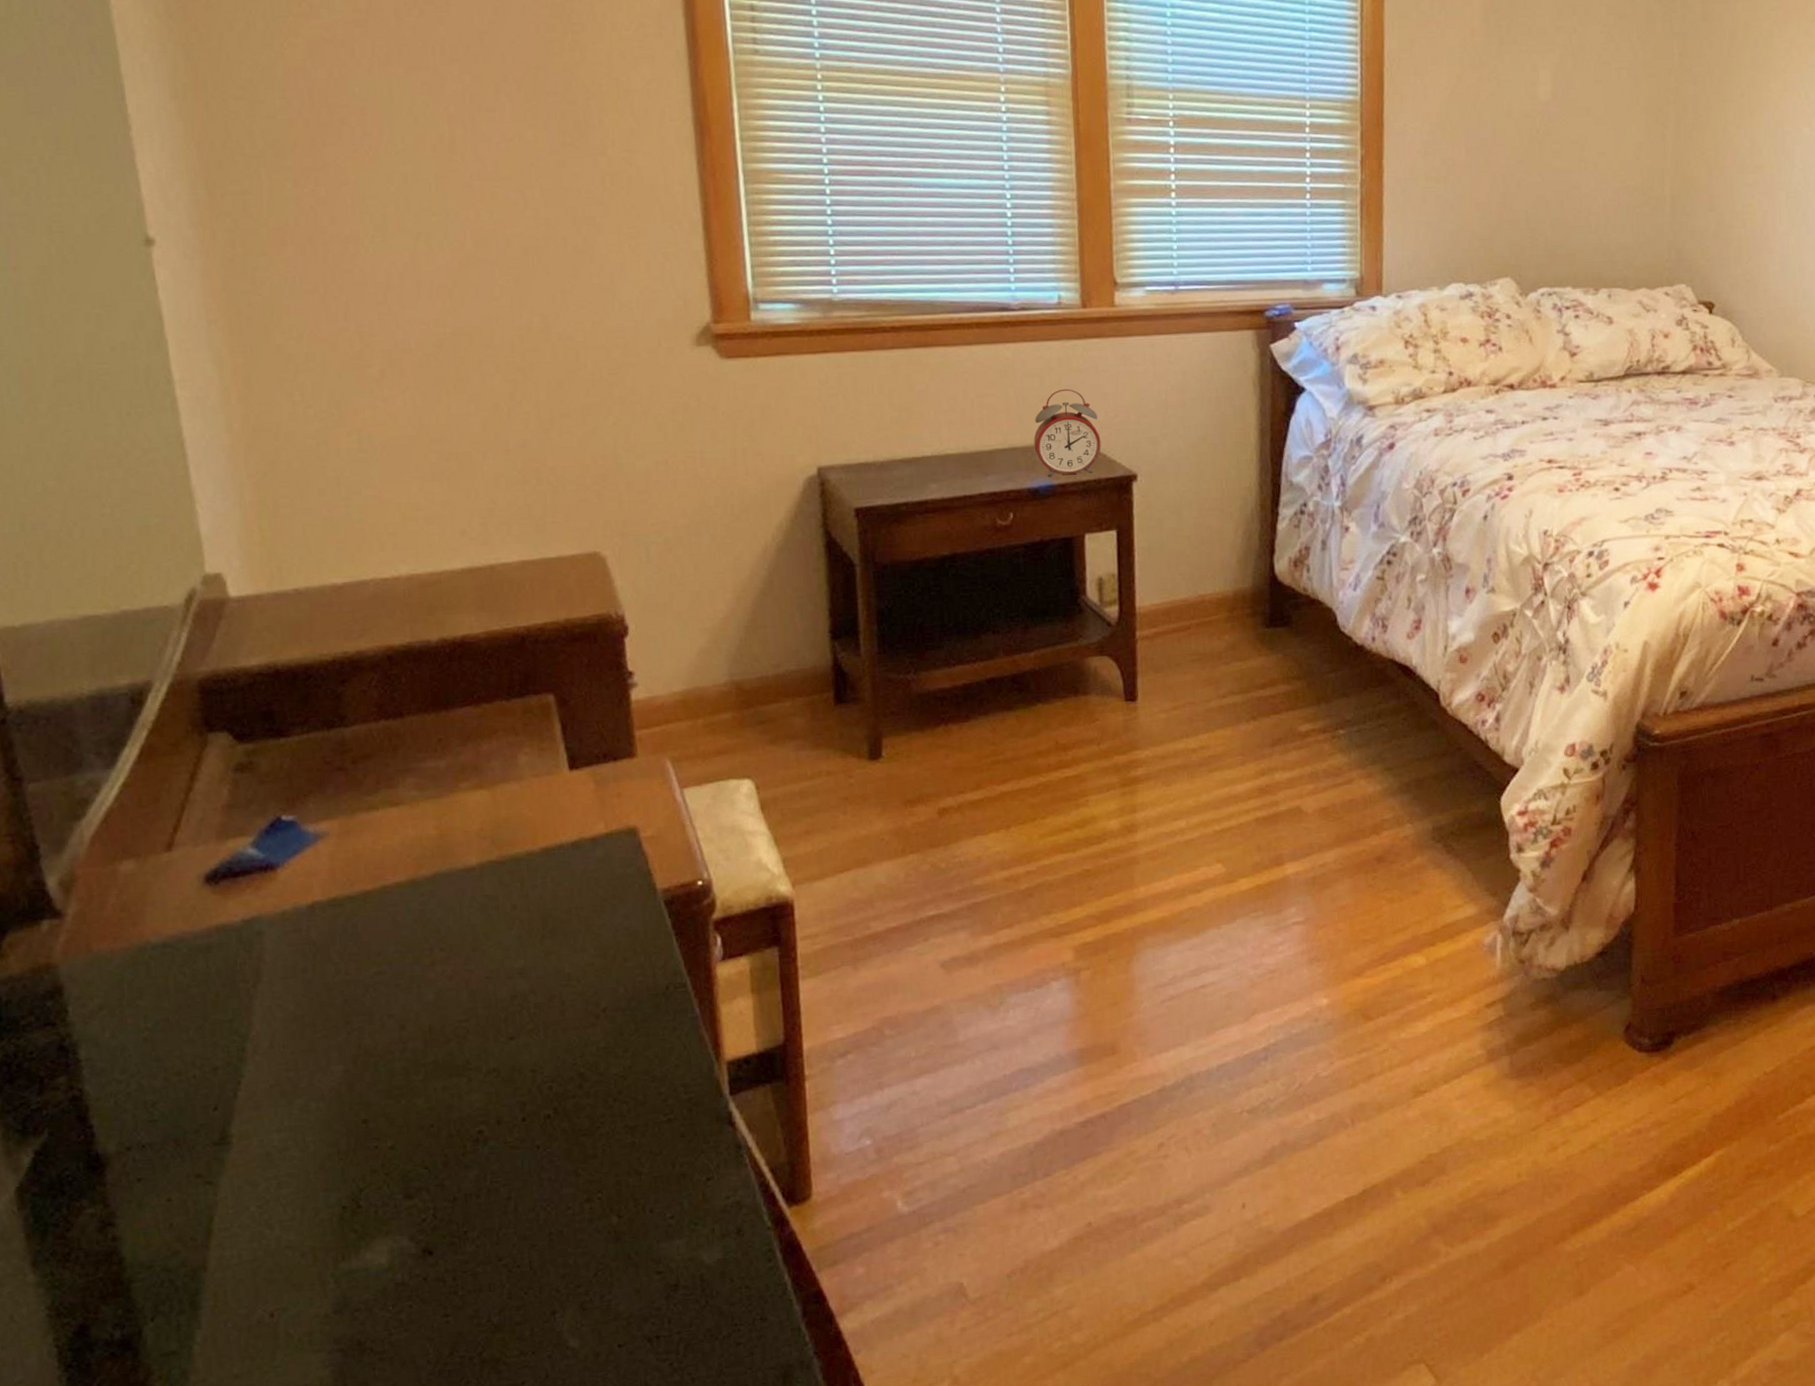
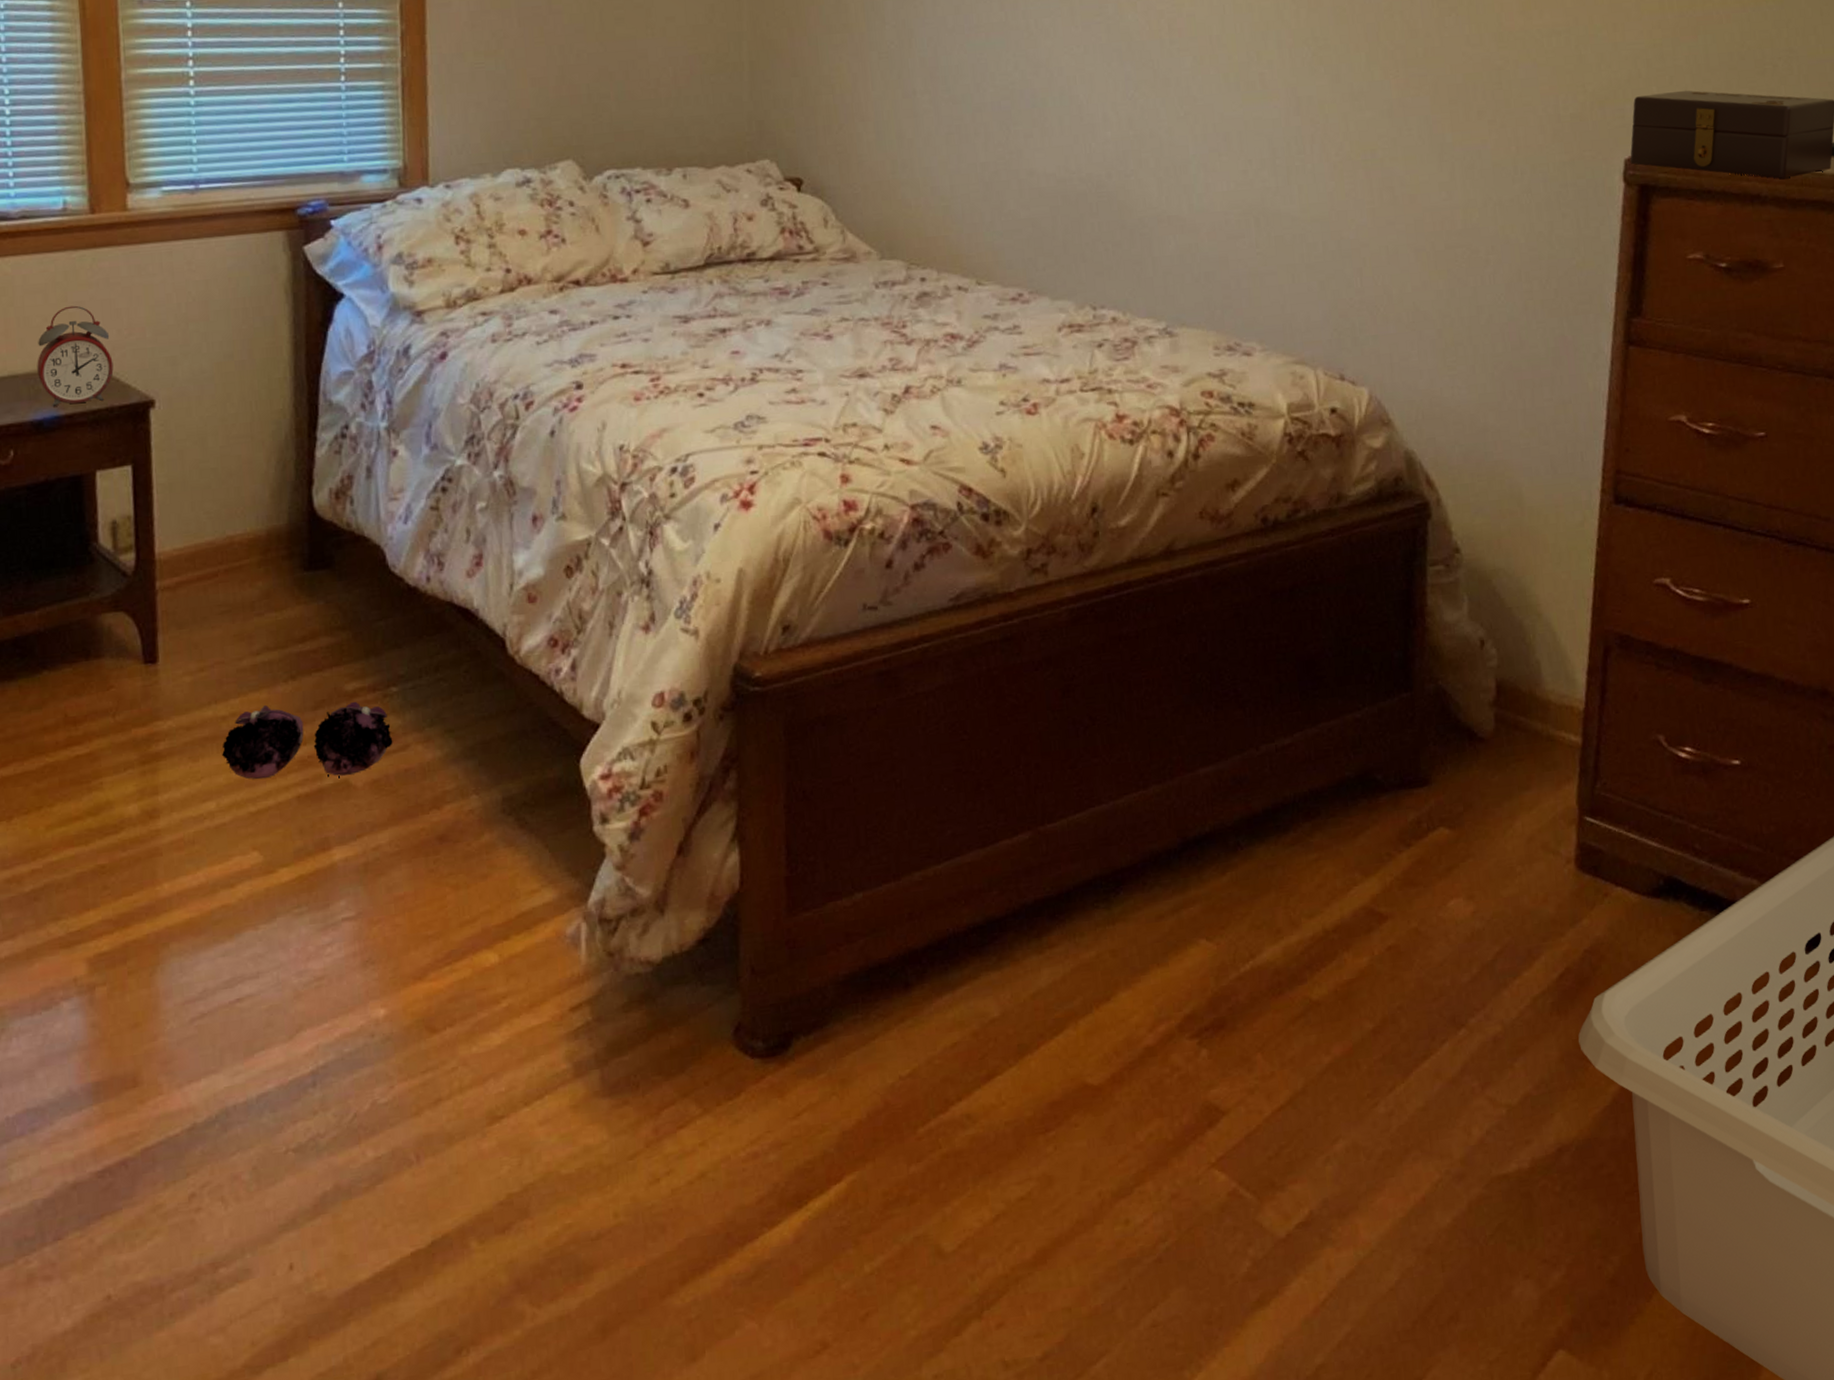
slippers: none [1192,740,1340,804] -> present [222,701,393,780]

